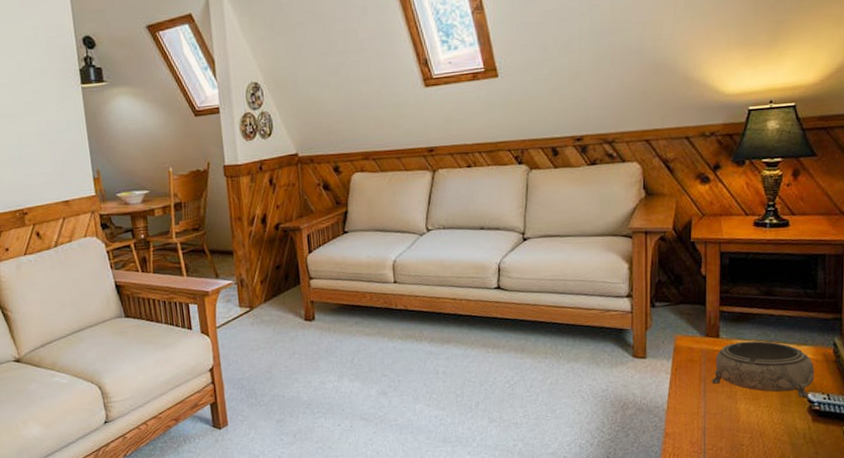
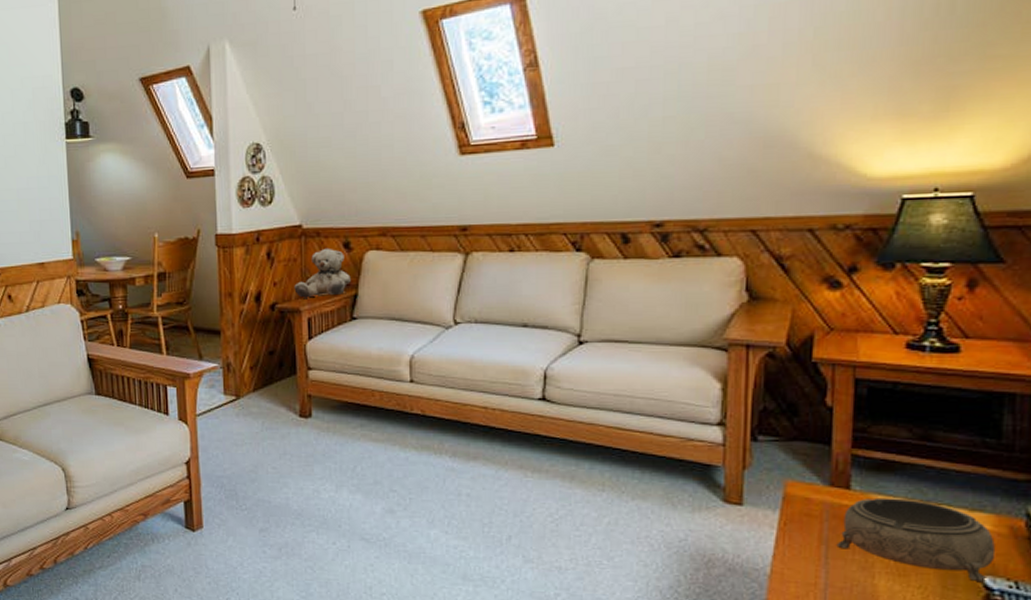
teddy bear: none [294,172,341,218] -> present [294,248,351,298]

